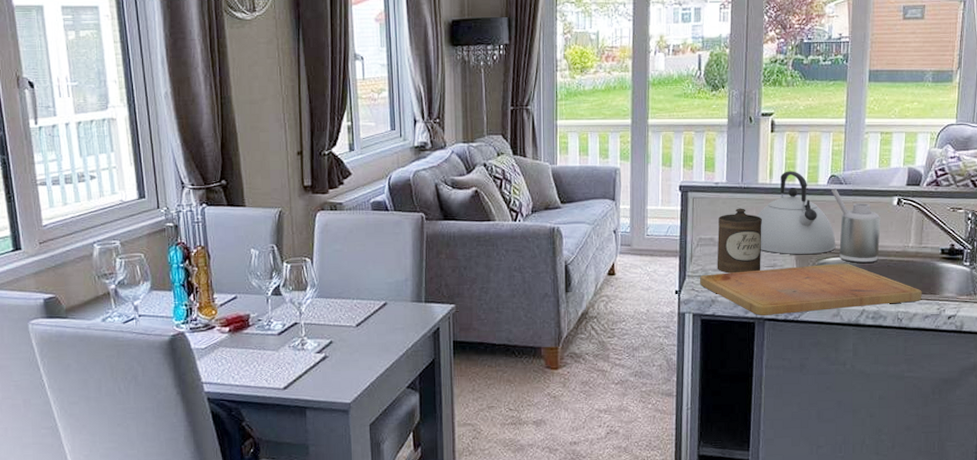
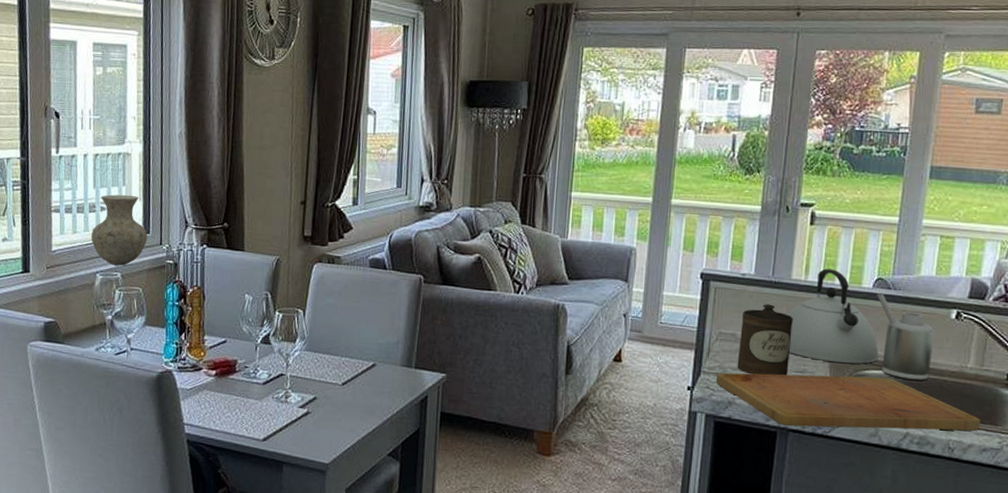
vase: none [83,161,143,234] -> present [91,194,147,266]

